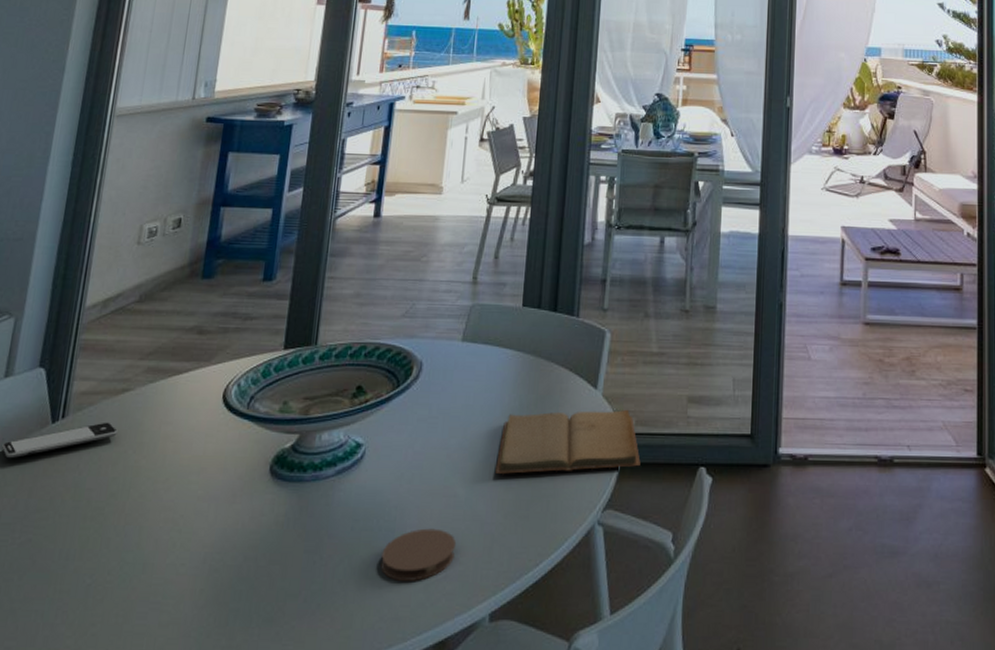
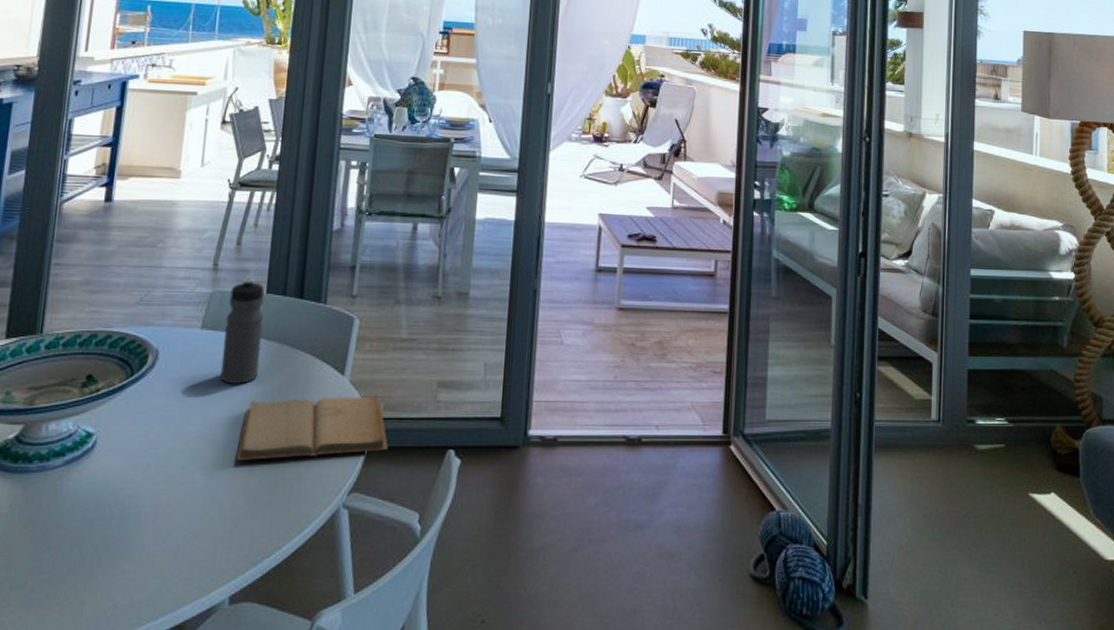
coaster: present [380,528,456,581] -> none [114,516,194,568]
water bottle: none [479,291,521,397] -> present [220,278,265,384]

